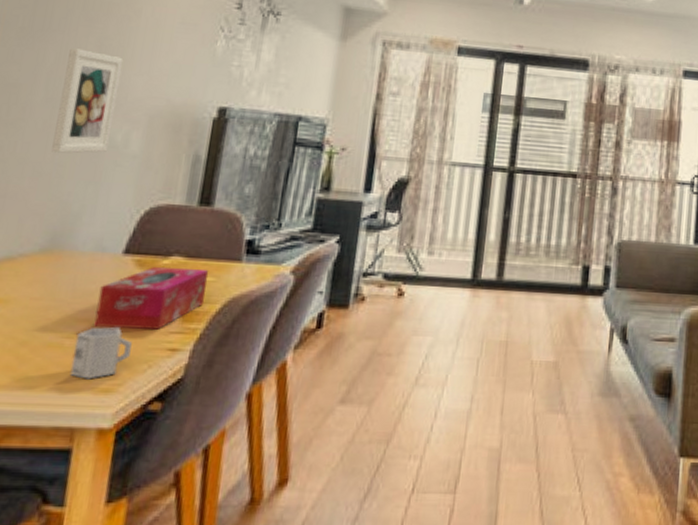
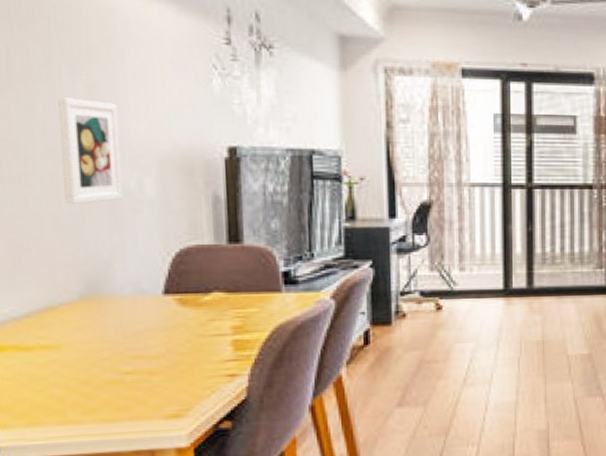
cup: present [70,327,132,380] -> none [135,361,192,408]
tissue box: present [94,267,209,330] -> none [148,302,253,362]

